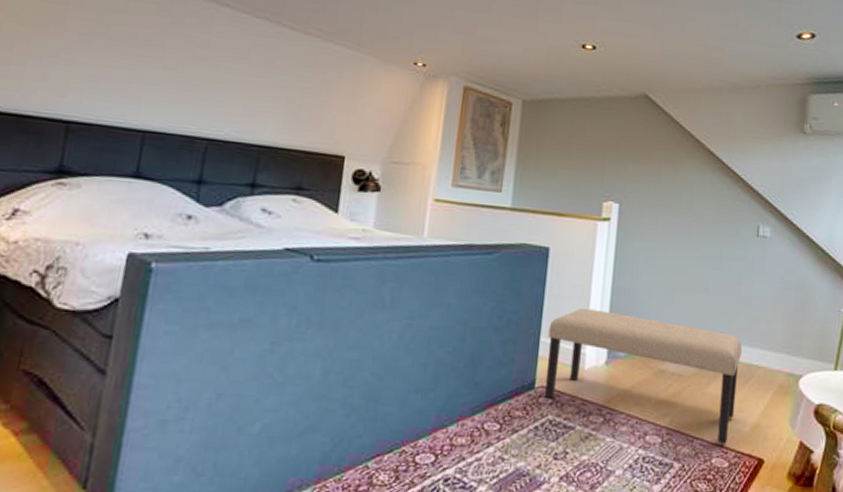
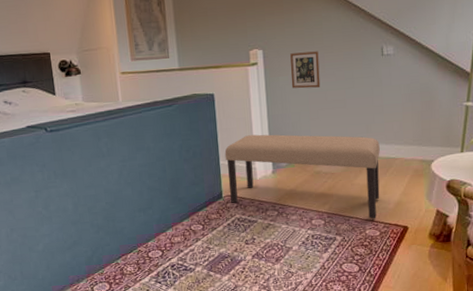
picture frame: none [647,214,685,262] -> present [290,51,321,89]

